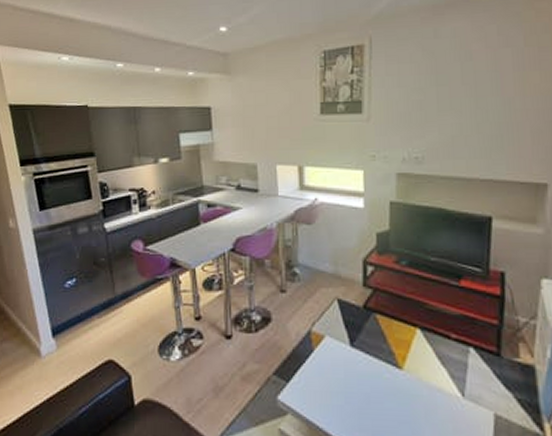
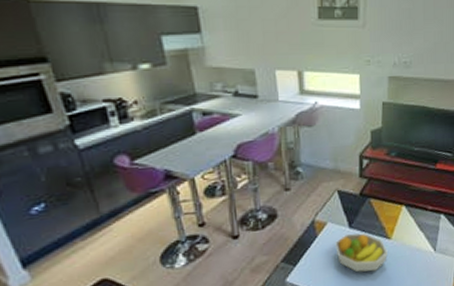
fruit bowl: none [334,353,398,408] -> present [335,233,388,272]

